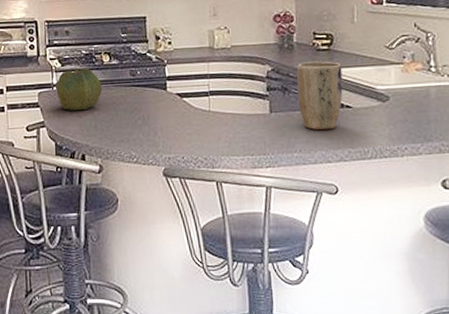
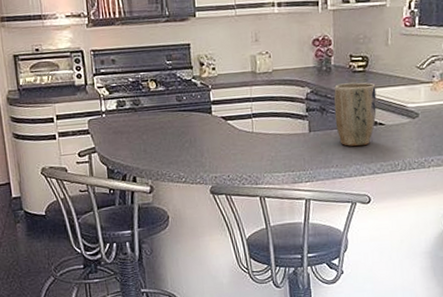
cabbage: present [56,68,103,111] -> none [105,95,151,137]

